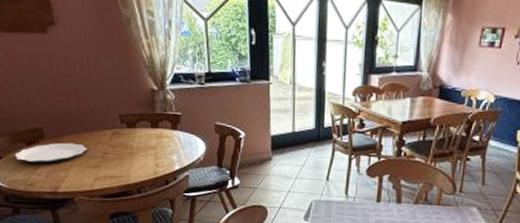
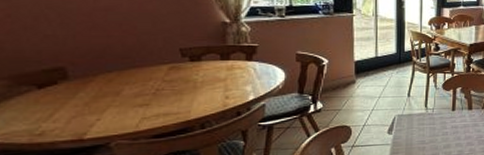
plate: present [14,142,87,164] -> none [15,81,133,109]

